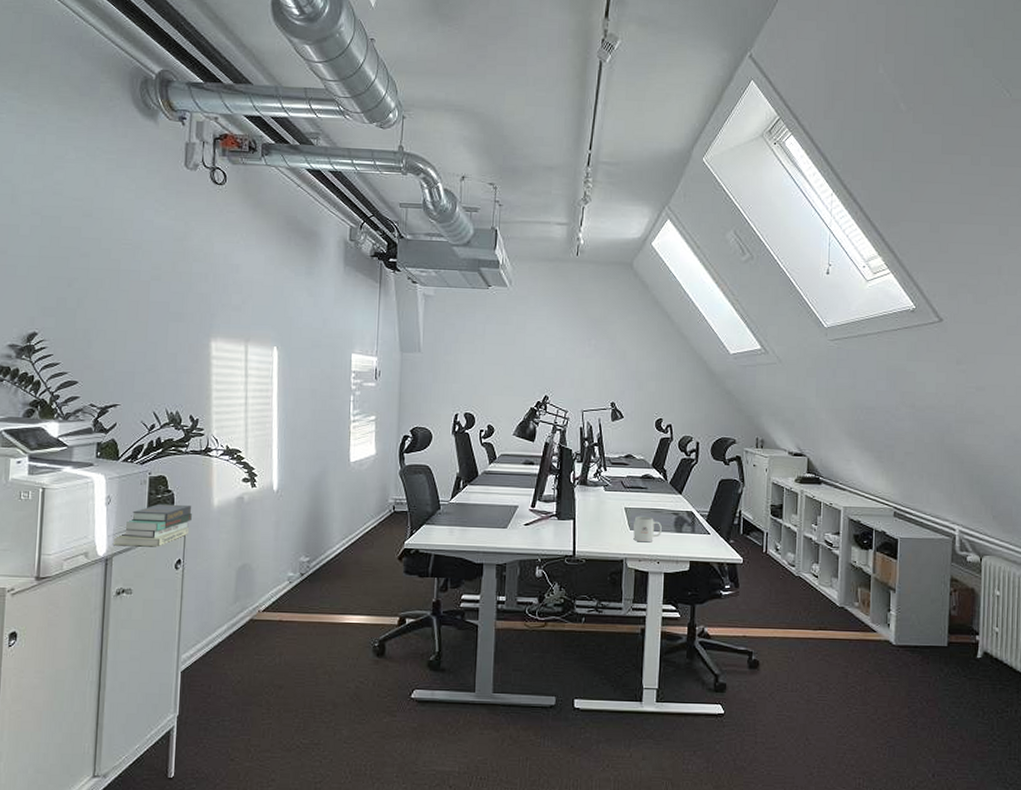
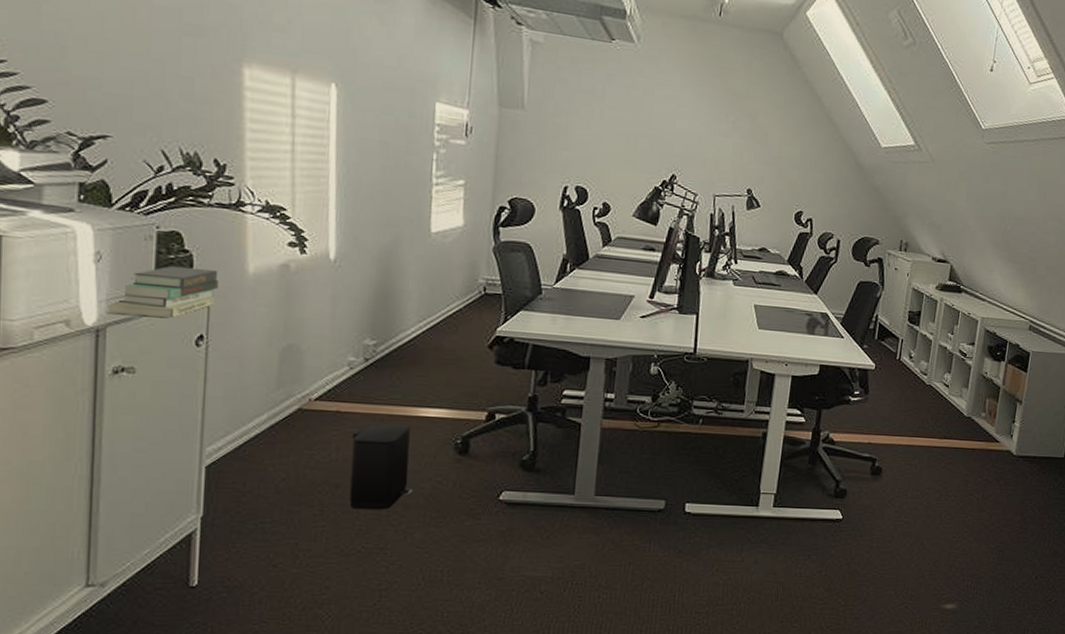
pedal bin: none [290,630,341,707] -> present [349,423,414,509]
mug: present [633,515,663,543] -> none [761,314,794,344]

